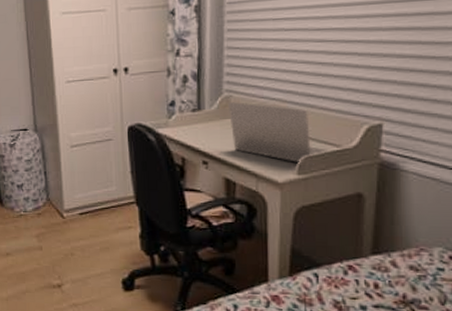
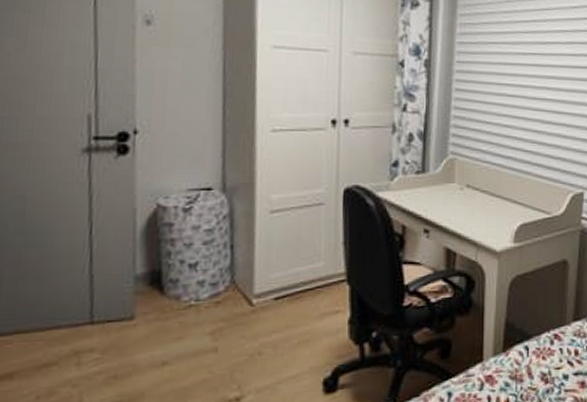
laptop: present [229,101,328,165] -> none [453,164,540,233]

